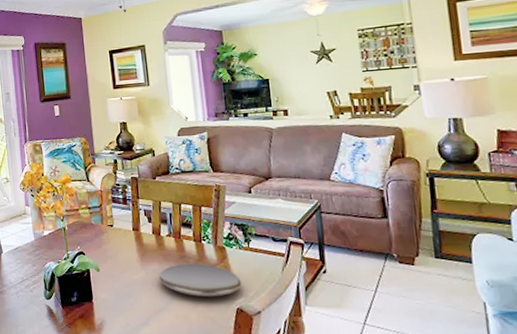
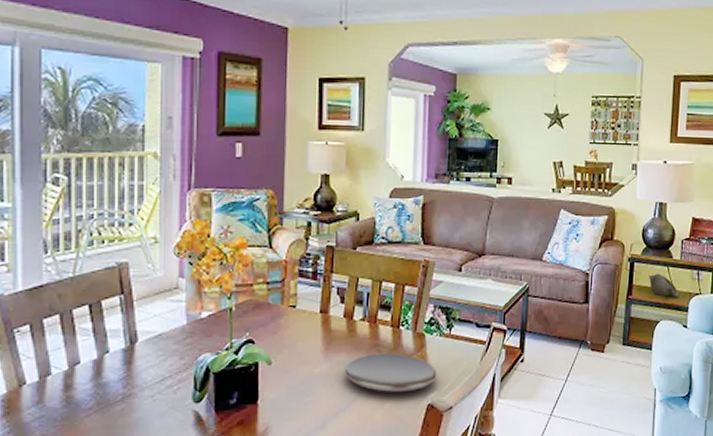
seashell: none [454,186,496,211] -> present [648,273,679,298]

